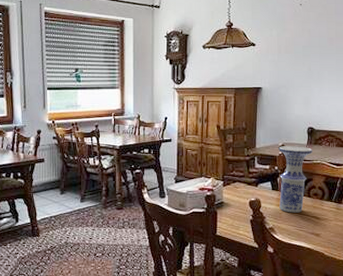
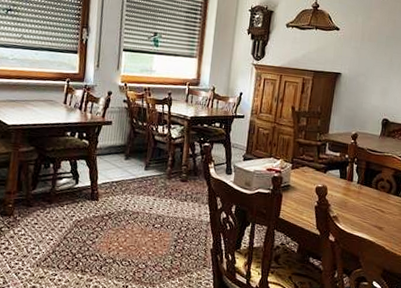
vase: present [278,146,312,213] -> none [345,135,385,204]

